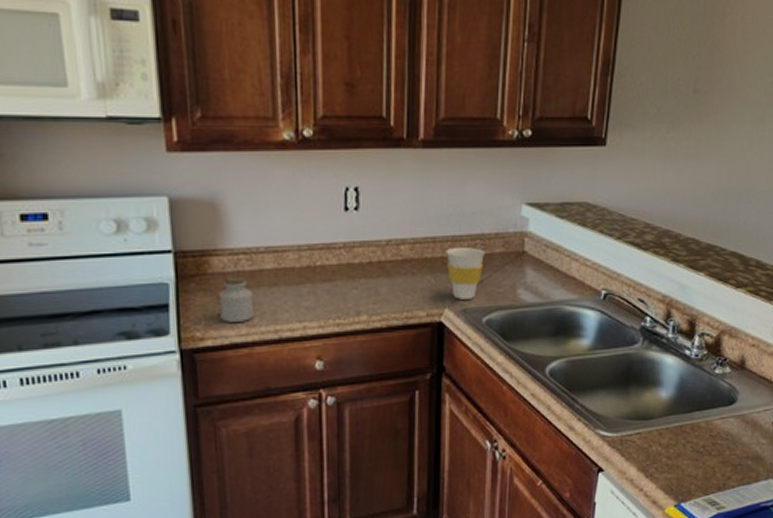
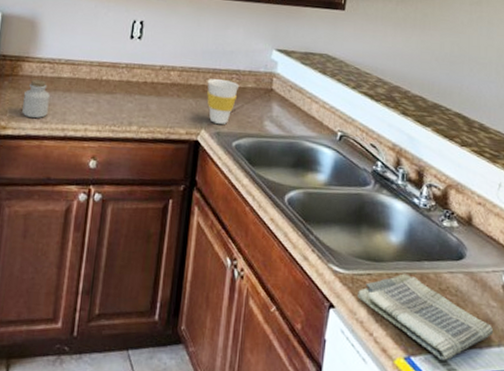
dish towel: none [627,426,763,502] -> present [358,273,494,361]

